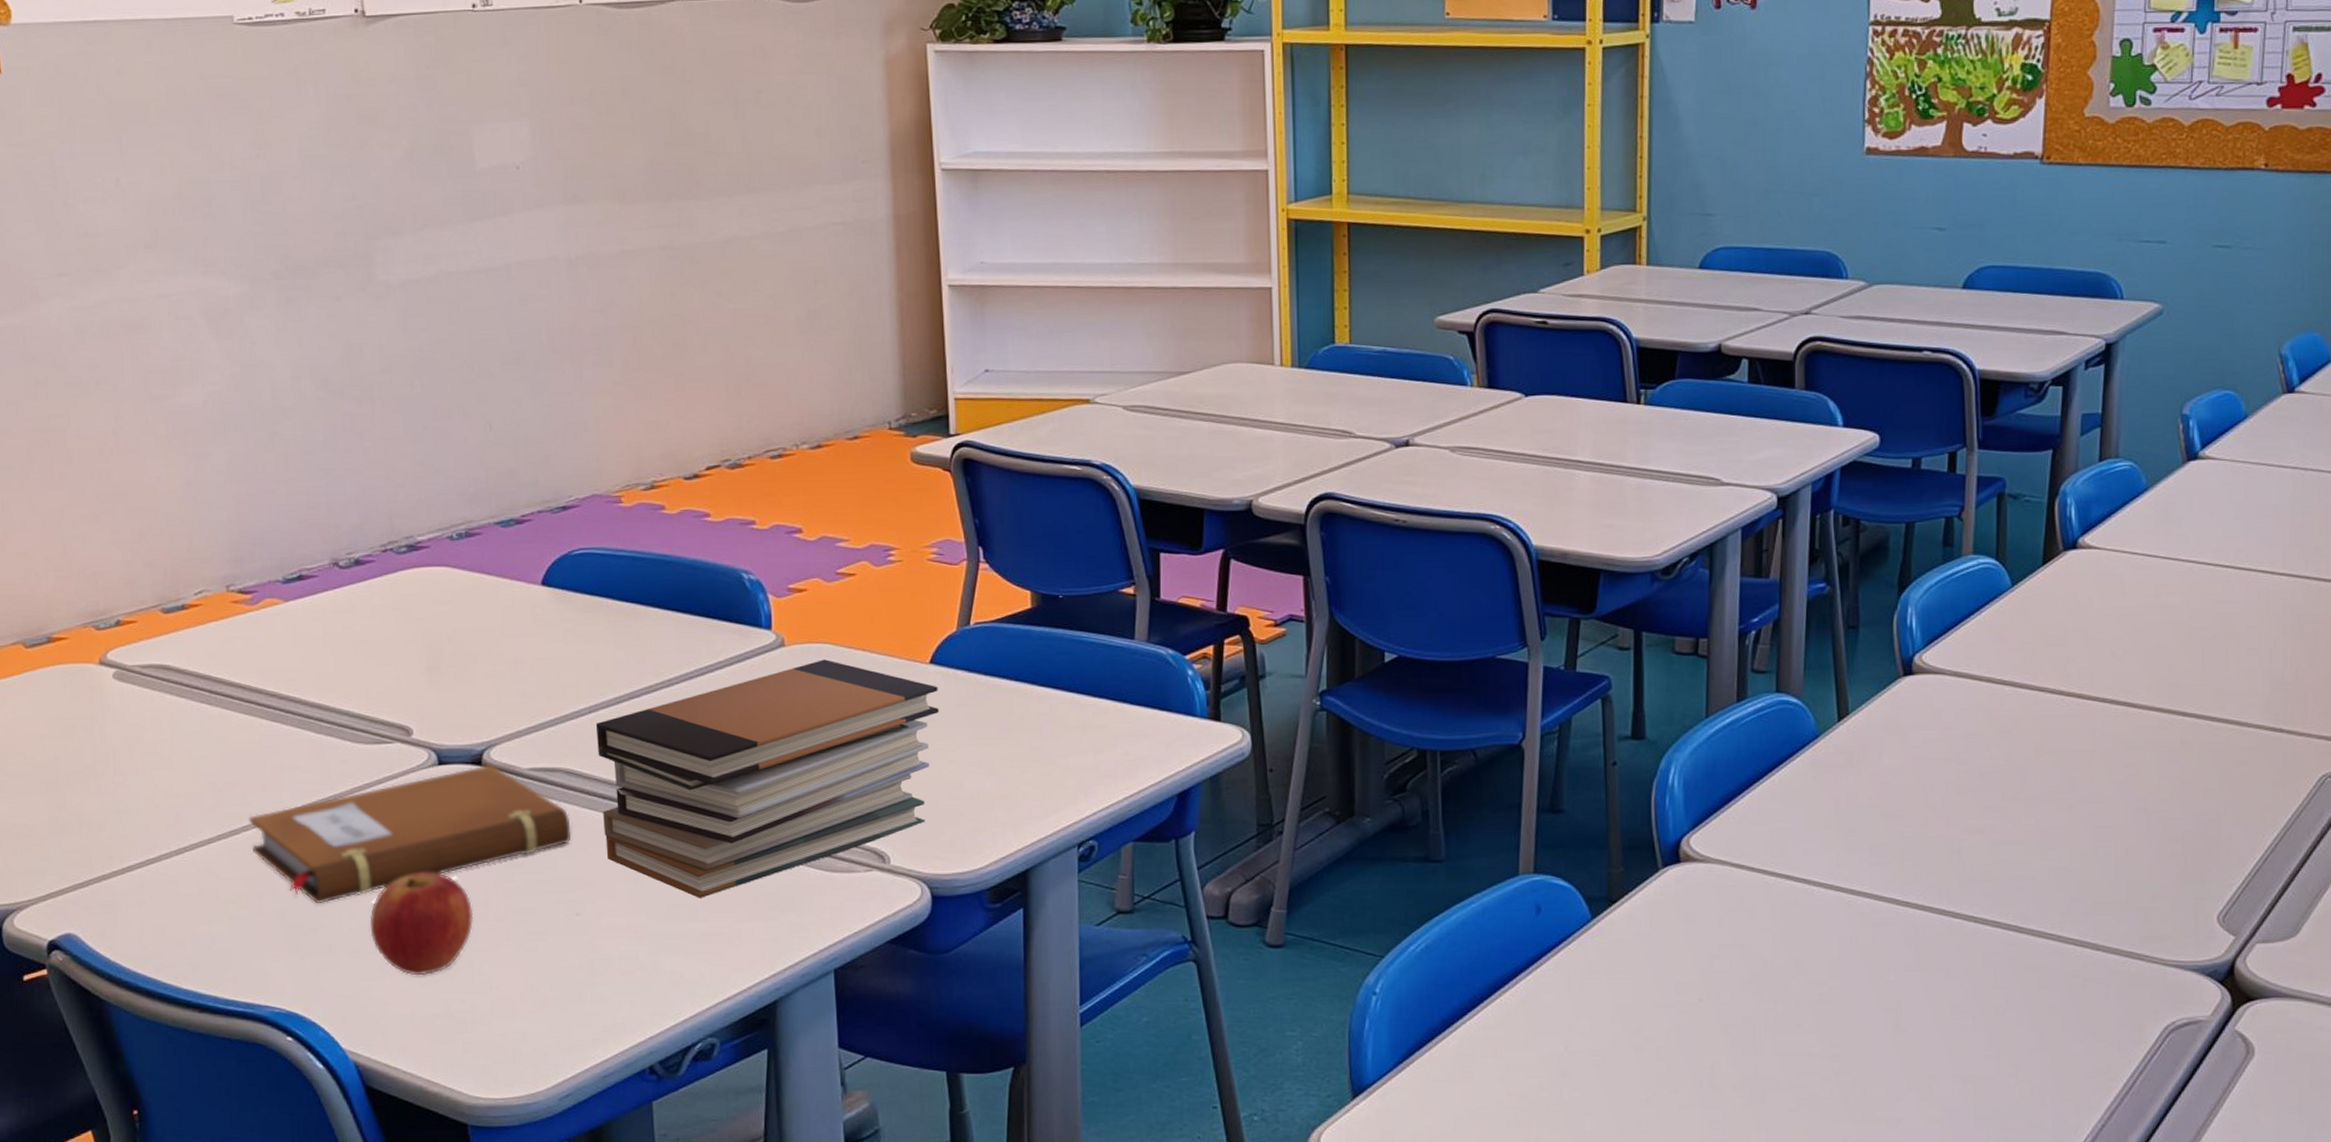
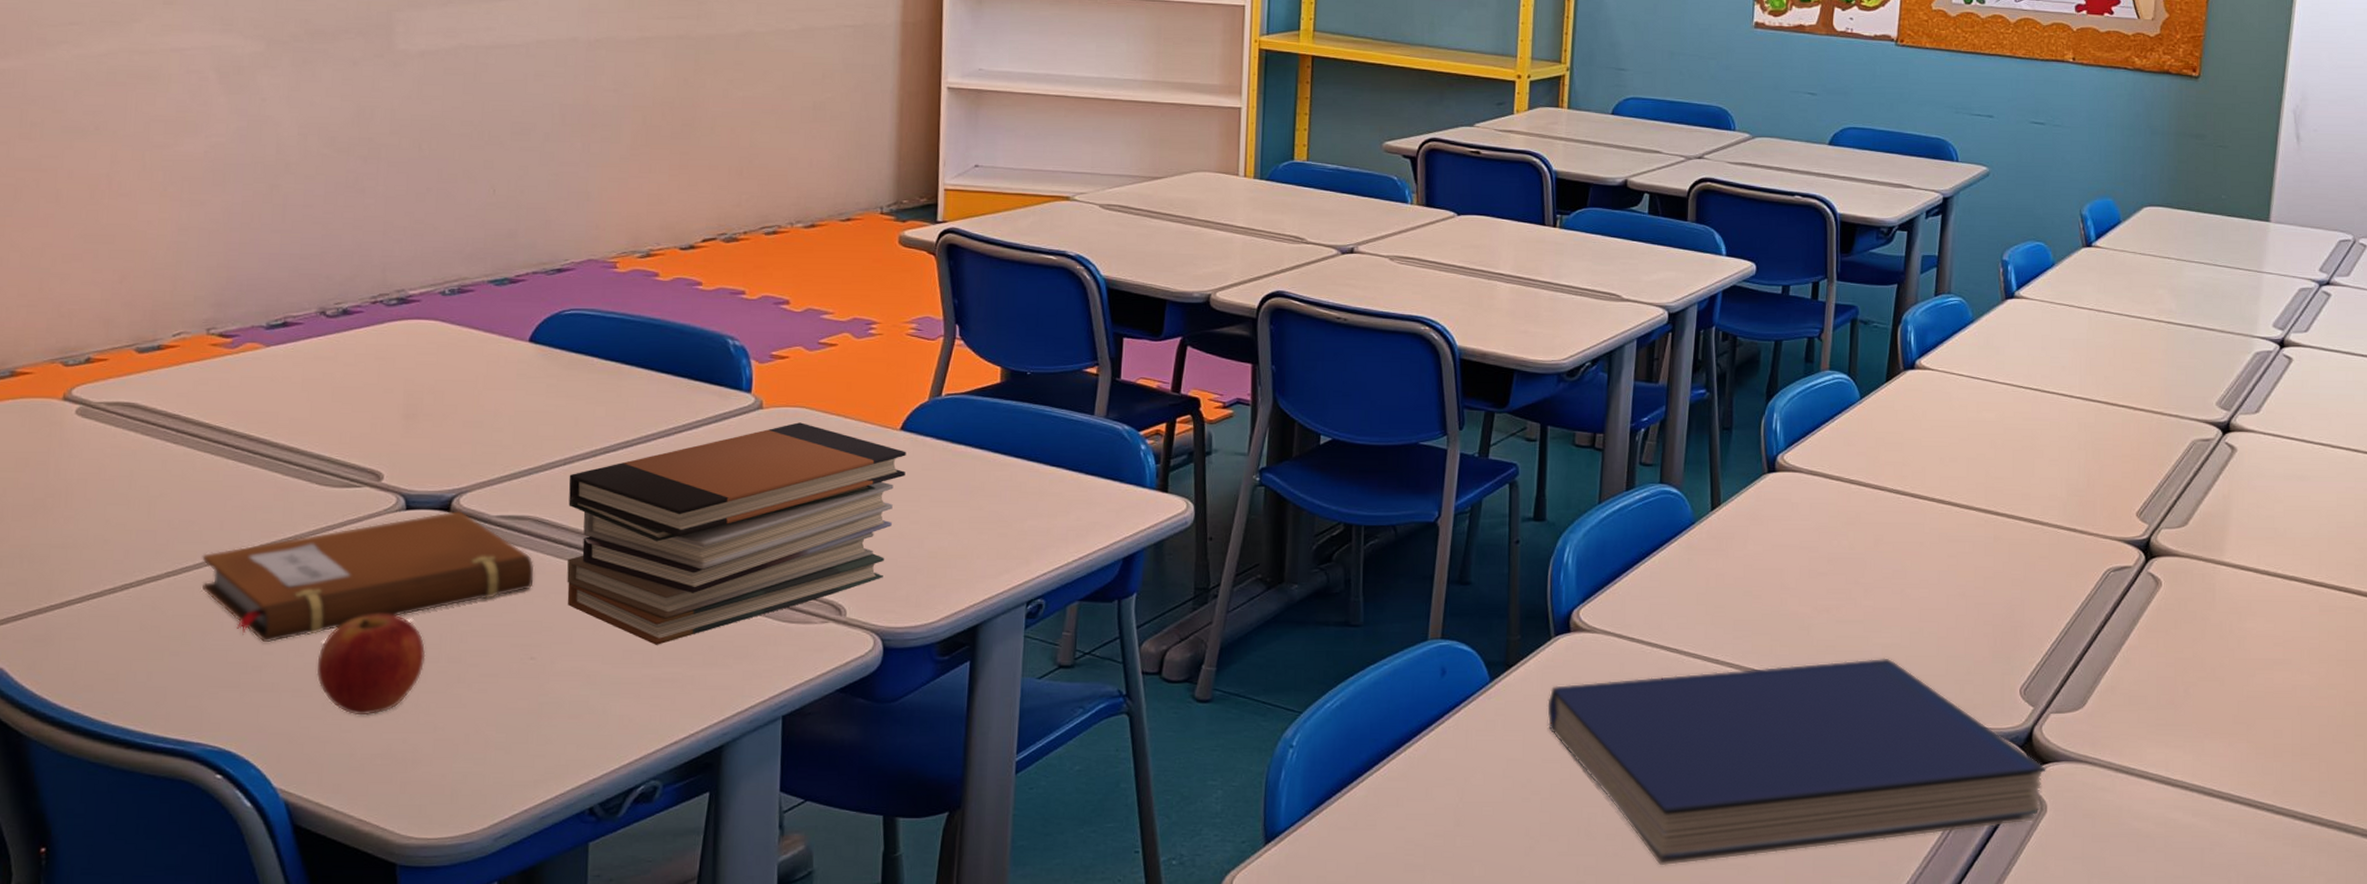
book: none [1658,883,2252,1119] -> present [1547,658,2046,866]

